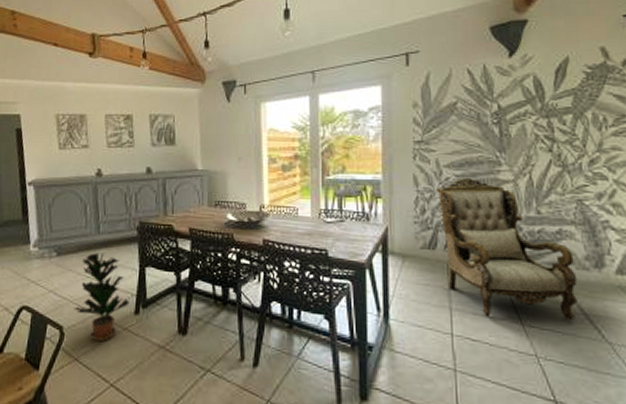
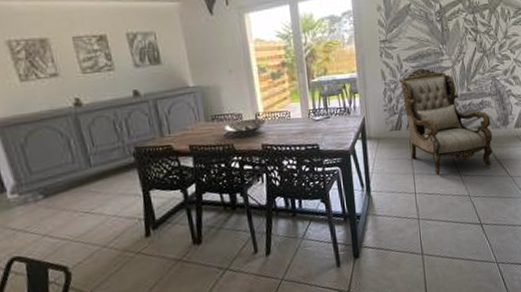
potted plant: present [73,253,130,341] -> none [76,185,139,271]

